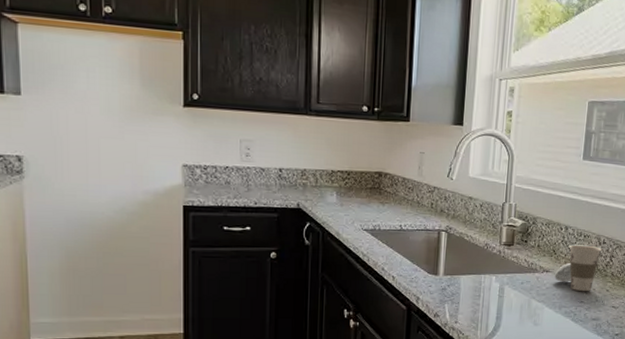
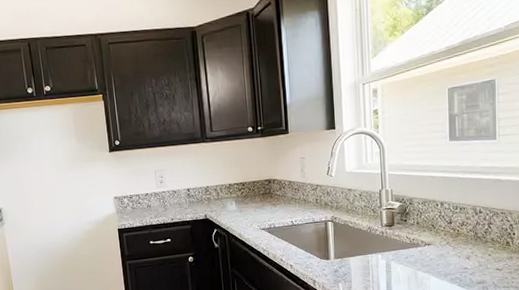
cup: present [555,244,602,292] -> none [436,216,479,259]

